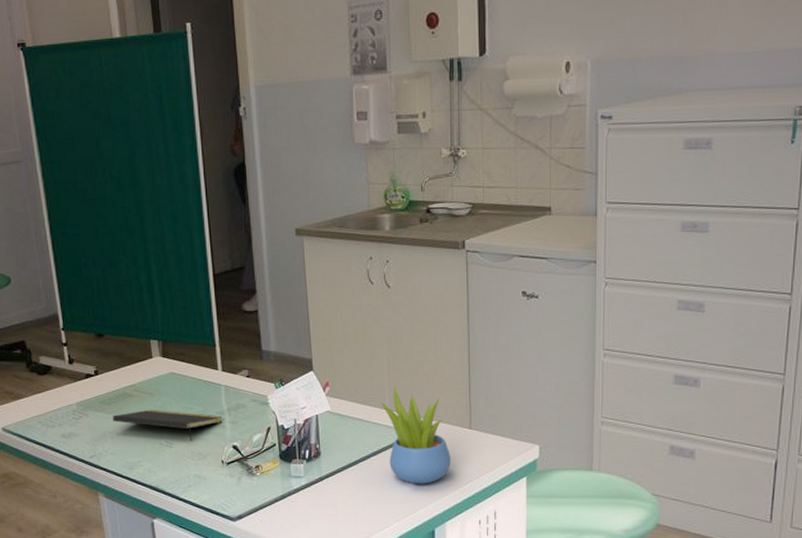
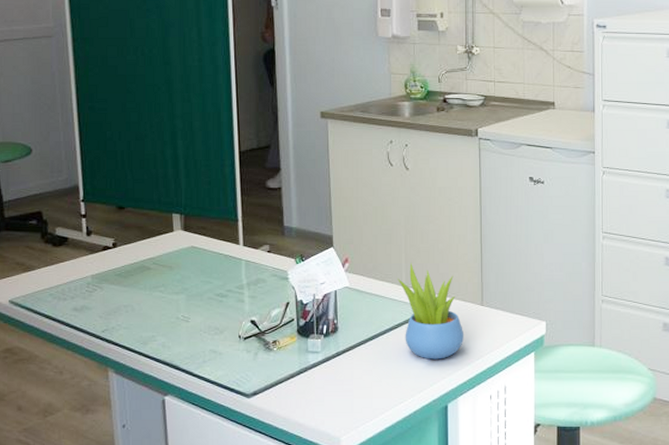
notepad: present [113,409,222,440] -> none [129,283,241,315]

